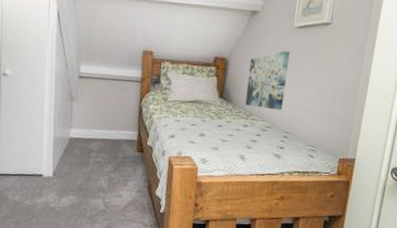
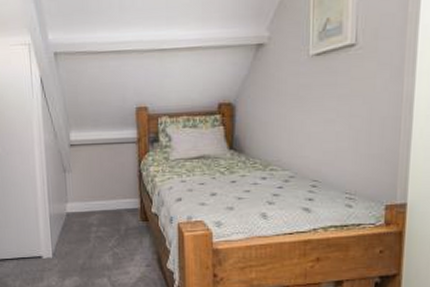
wall art: present [245,51,291,111] -> none [260,84,309,156]

